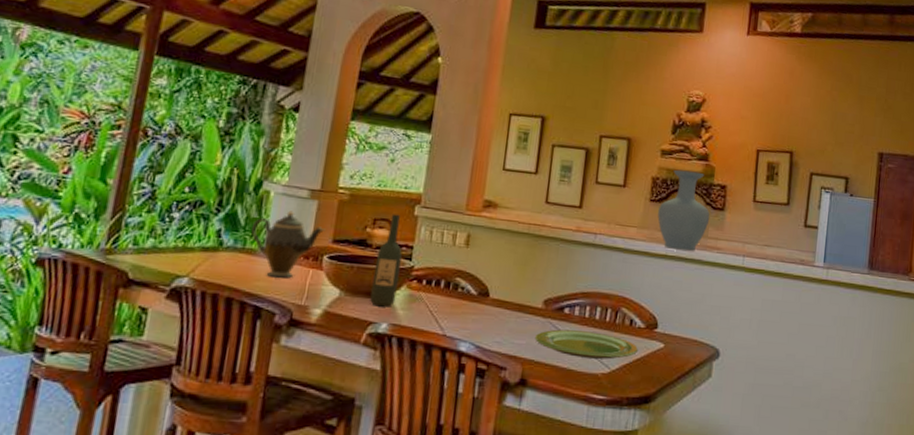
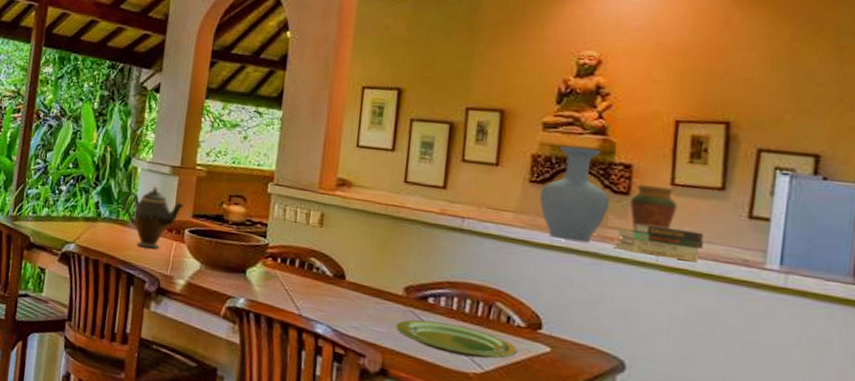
wine bottle: present [370,214,402,307] -> none [228,191,257,283]
books: none [712,233,775,264] -> present [614,223,705,263]
decorative vase: none [724,202,758,241] -> present [629,185,678,232]

